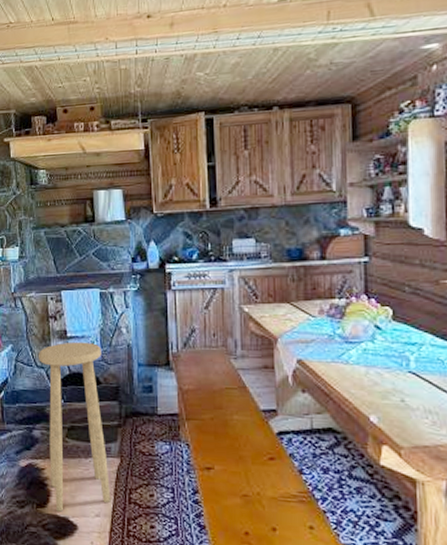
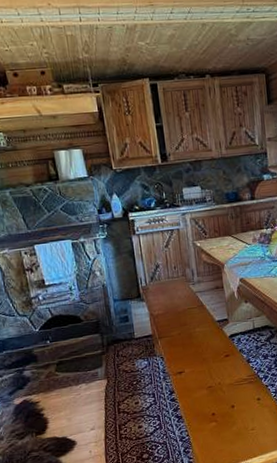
stool: present [39,341,111,512] -> none [19,287,103,434]

